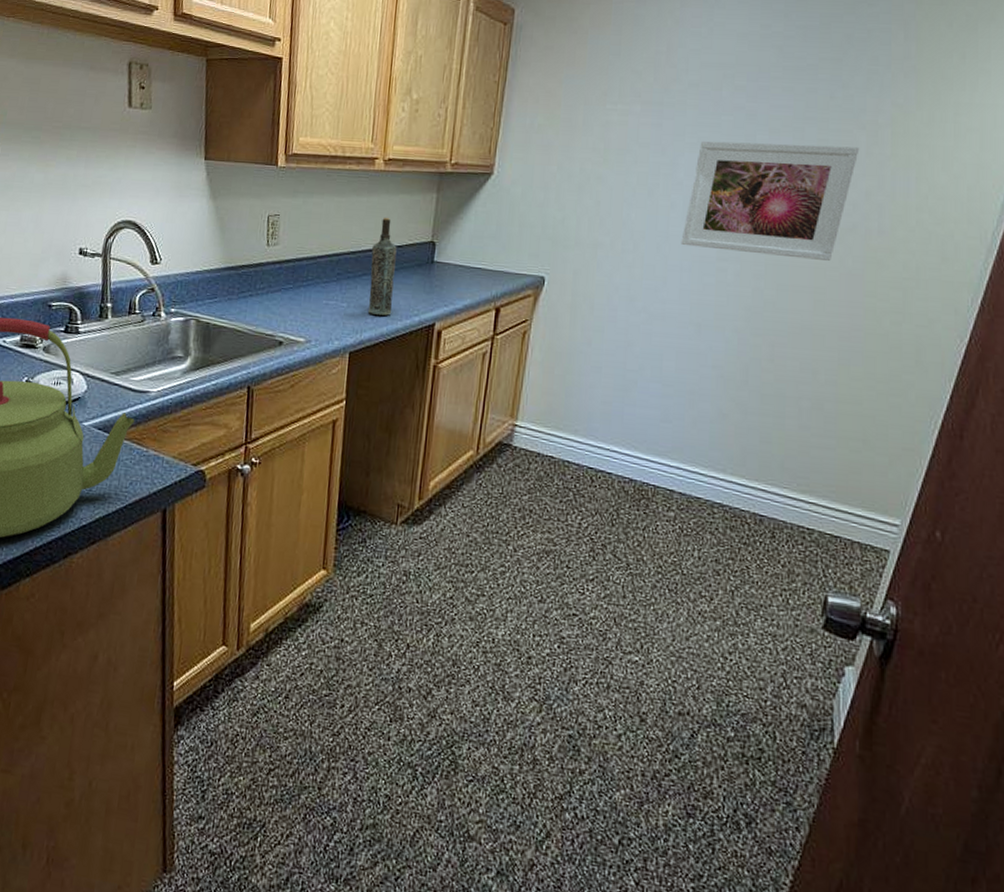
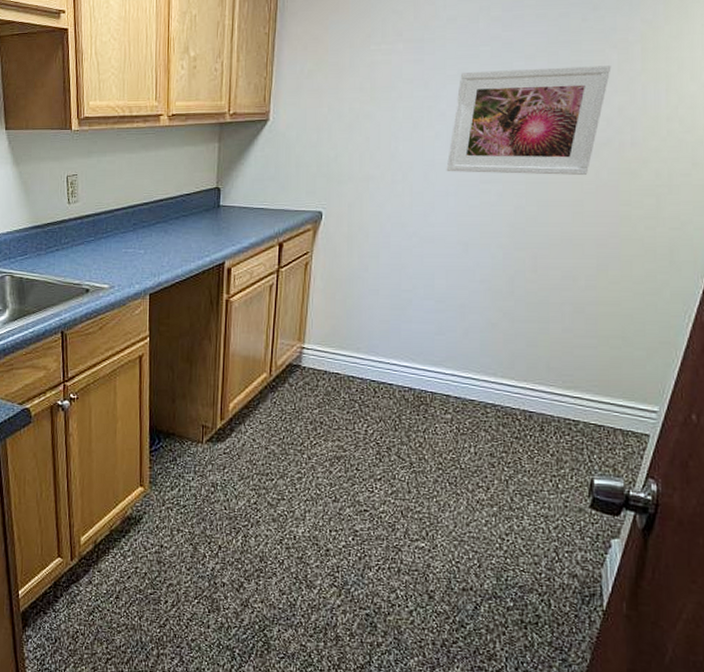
bottle: present [368,217,397,316] -> none [163,168,186,258]

